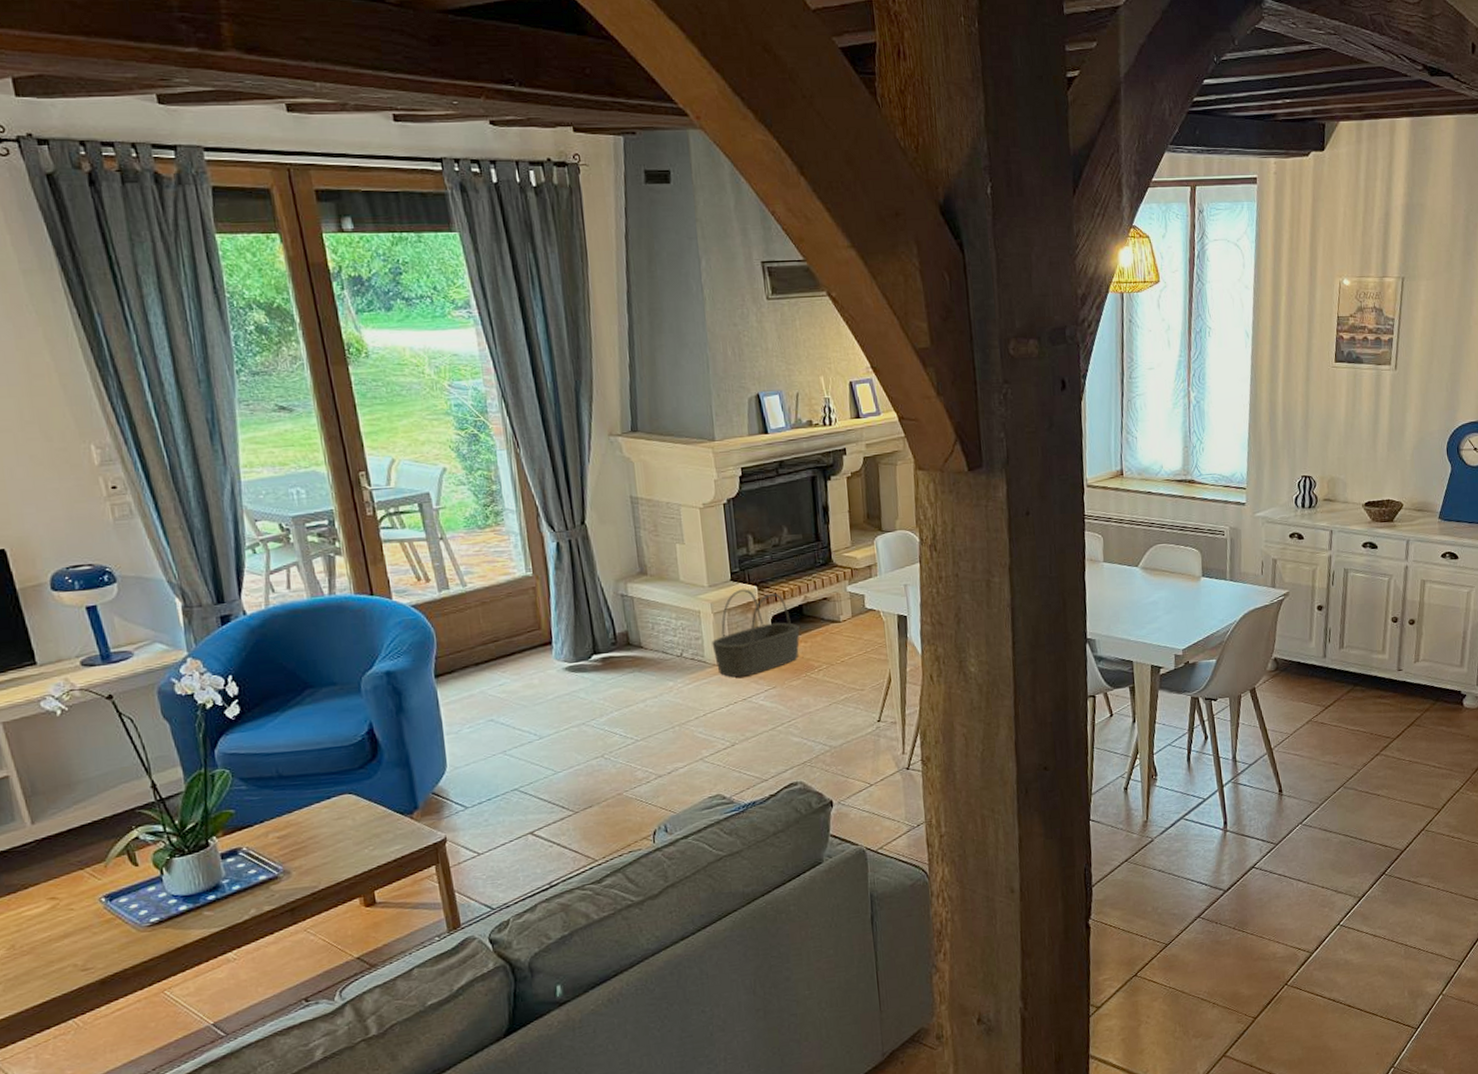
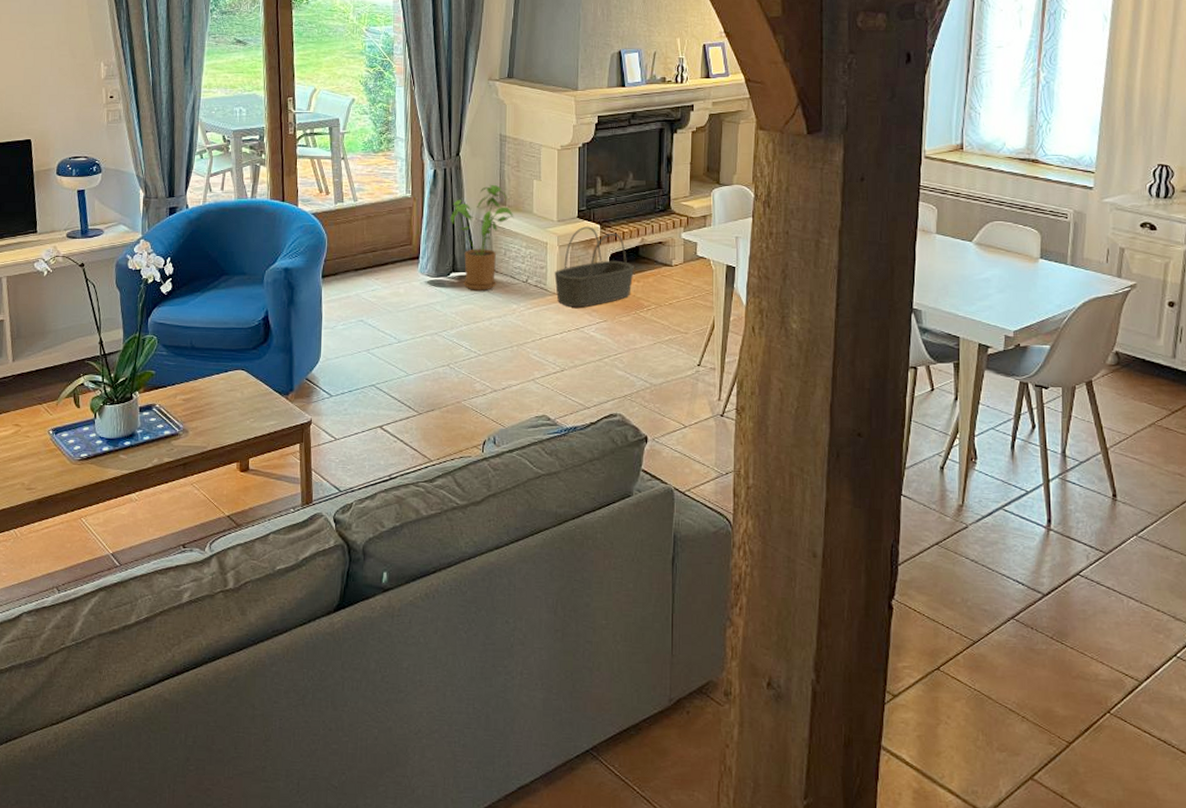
house plant: none [583,553,658,672] -> present [450,184,514,290]

